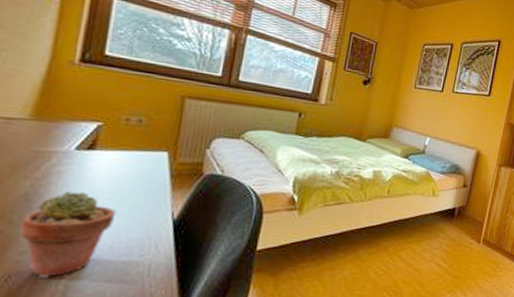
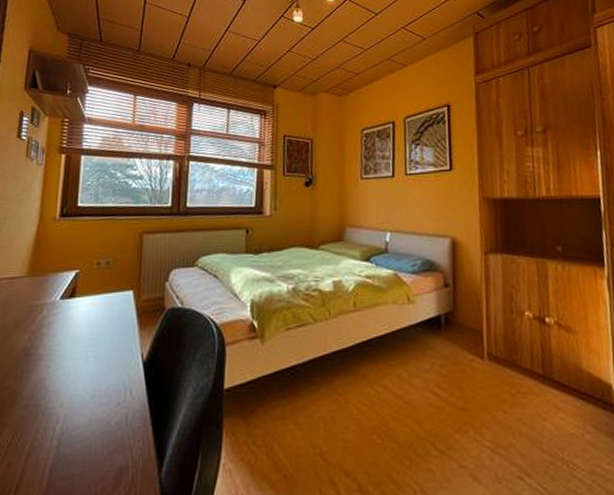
potted succulent: present [20,191,117,278] -> none [22,340,95,433]

